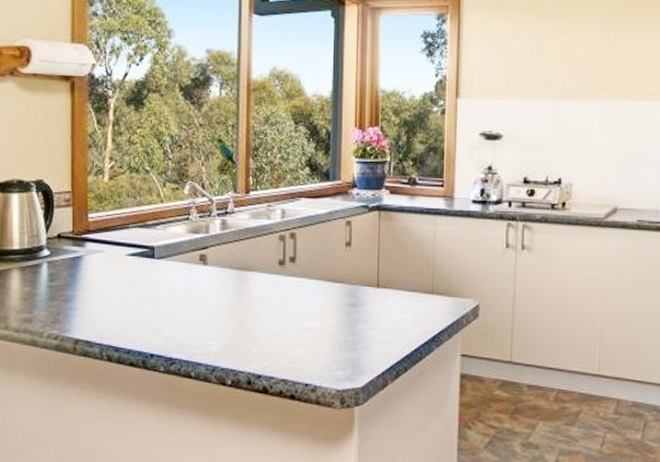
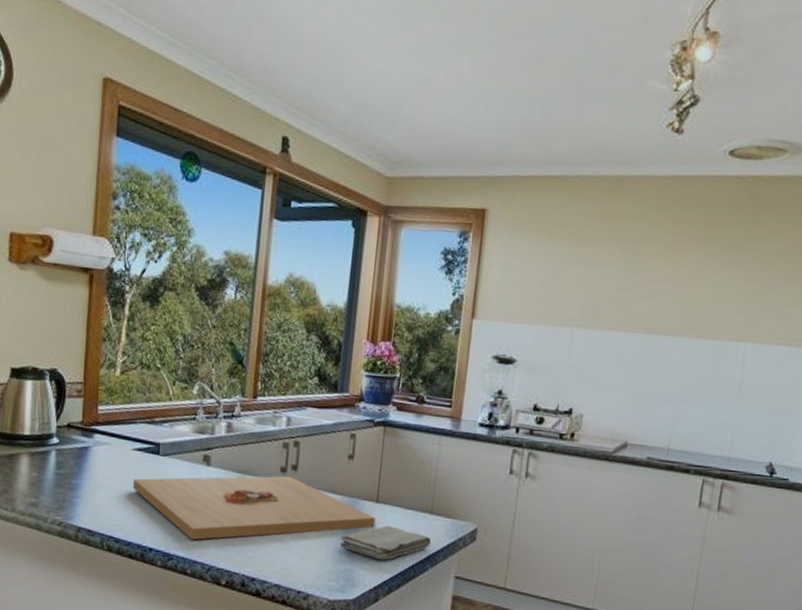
platter: none [129,269,378,342] -> present [132,475,376,540]
washcloth: none [344,310,435,345] -> present [339,525,432,561]

